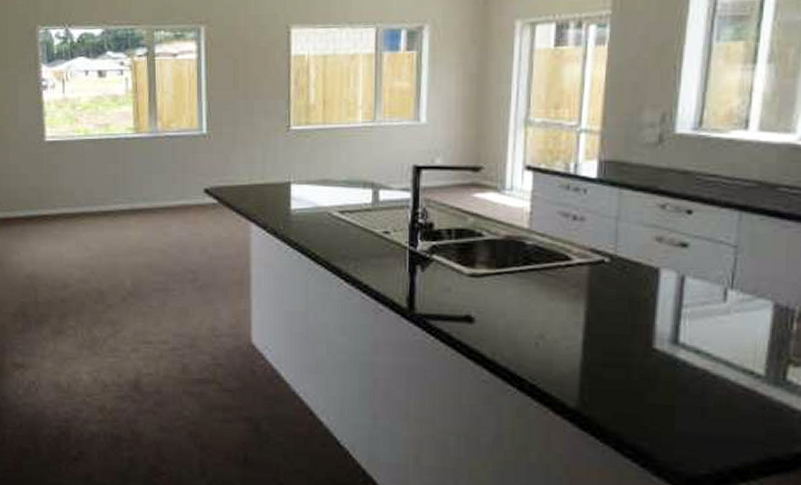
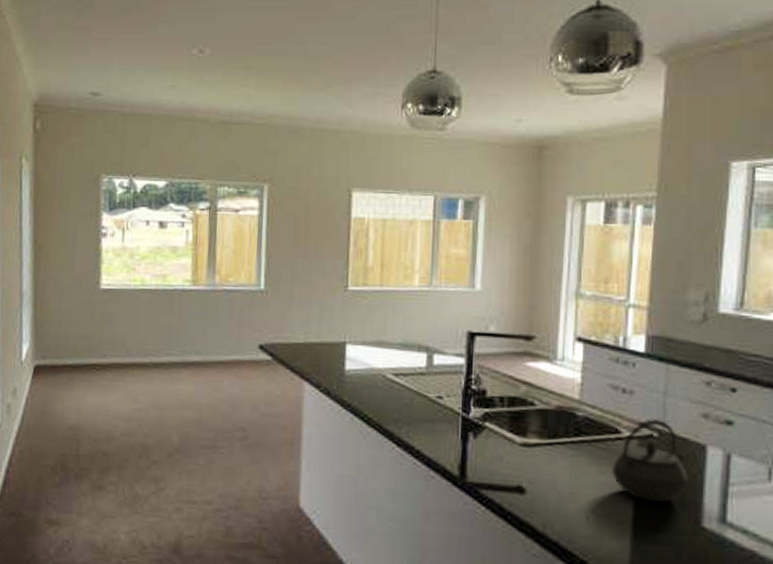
kettle: none [562,244,641,327] -> present [612,419,689,503]

